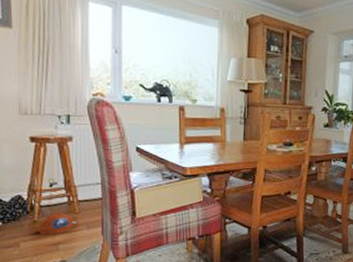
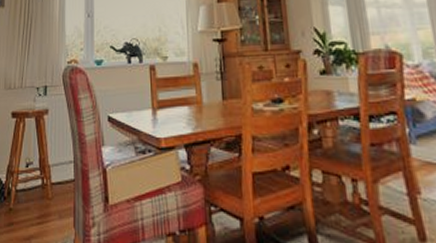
ball: present [39,213,76,235] -> none [14,199,49,226]

